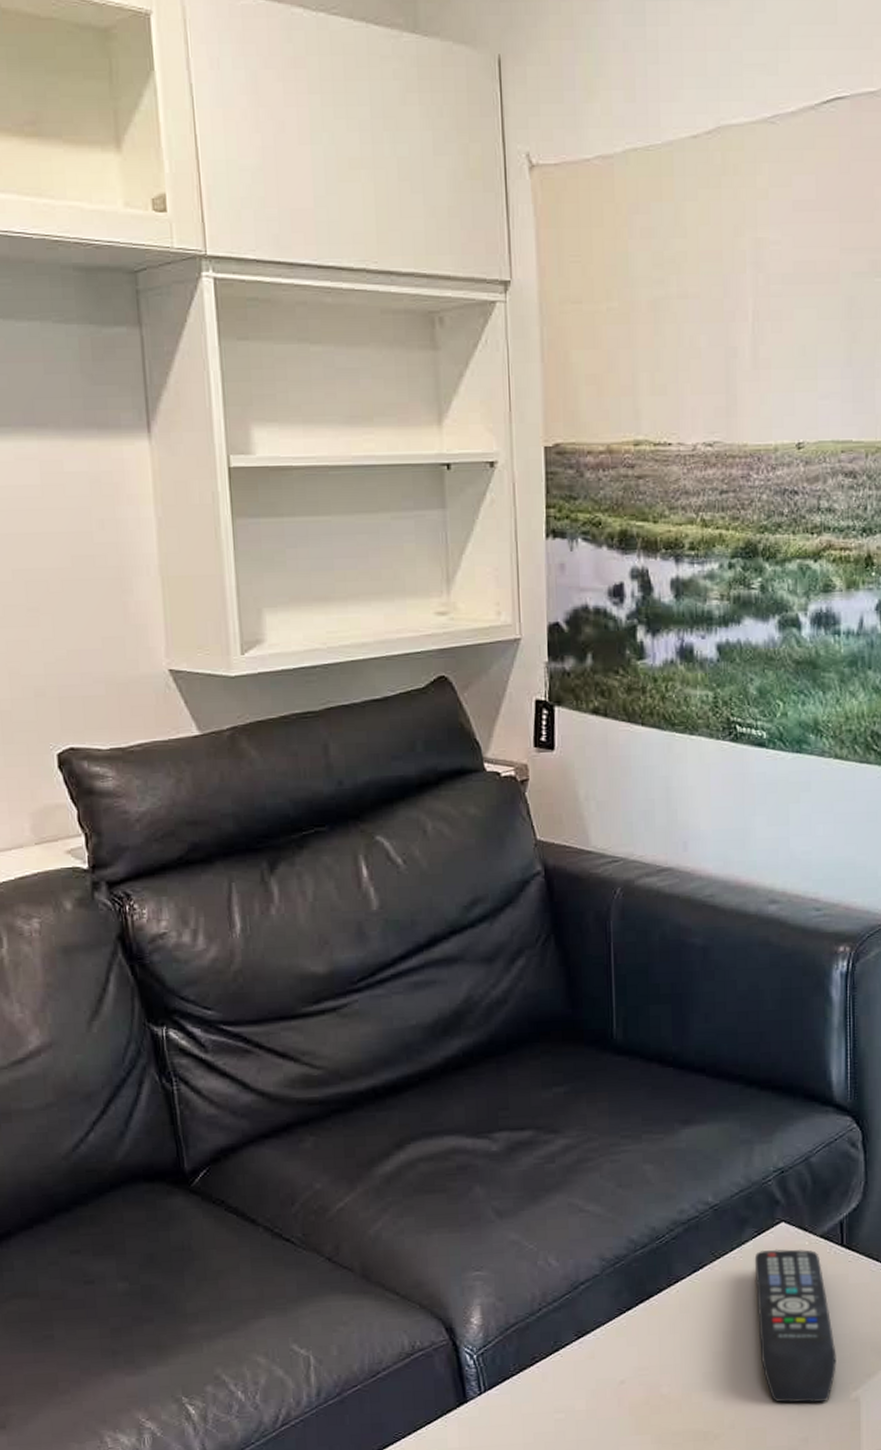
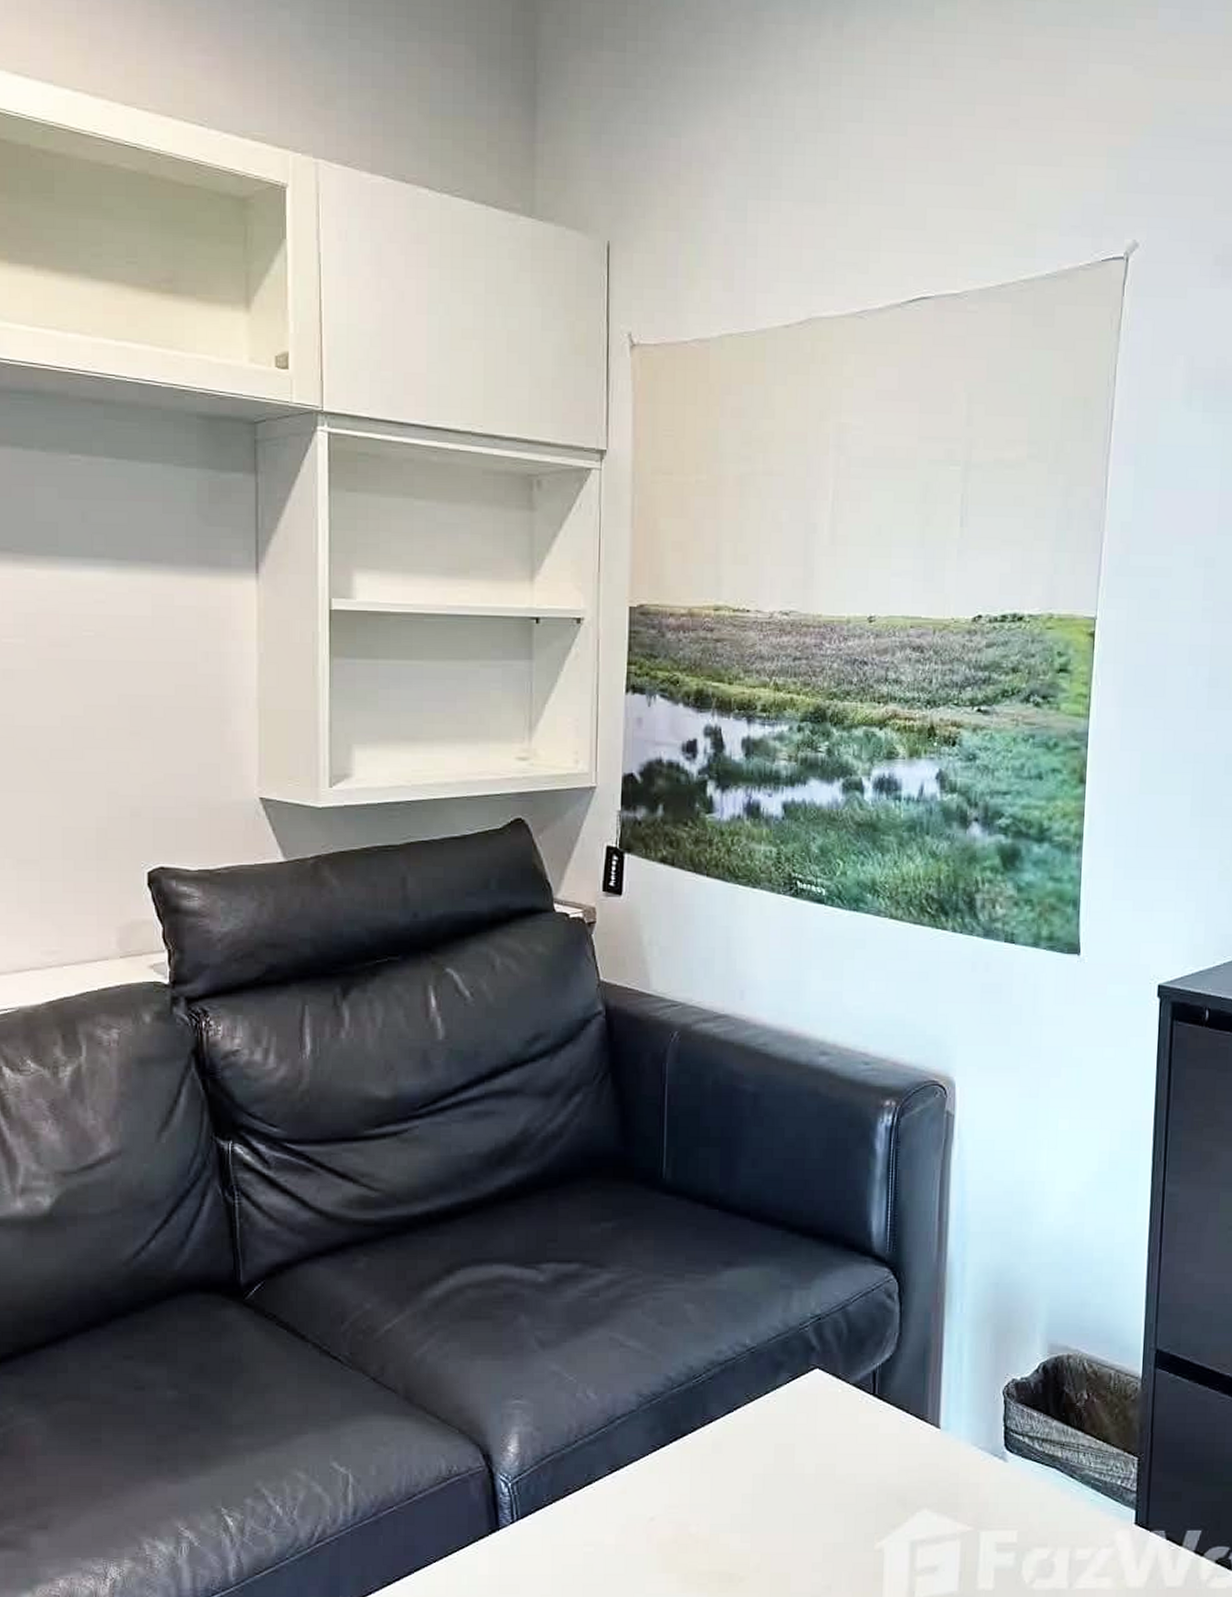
remote control: present [754,1249,837,1403] -> none [787,1395,863,1551]

